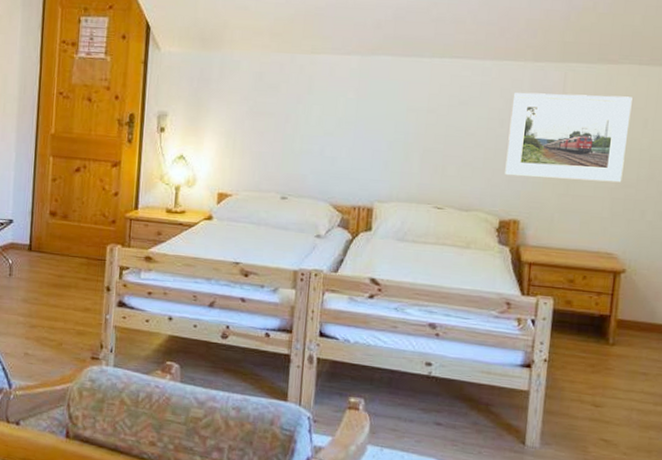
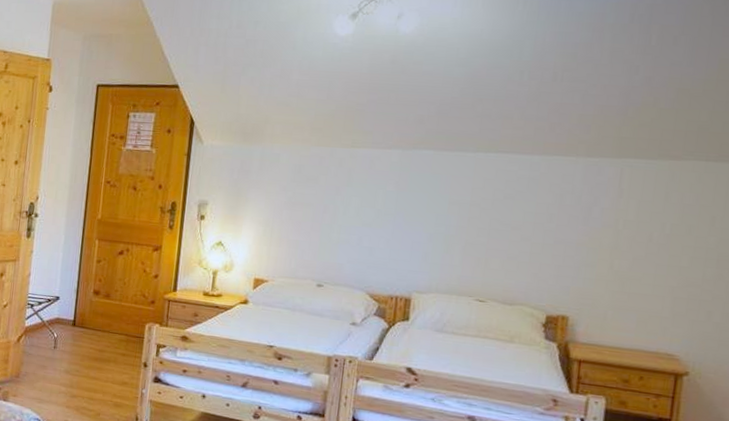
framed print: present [505,92,633,183] -> none [553,187,698,282]

